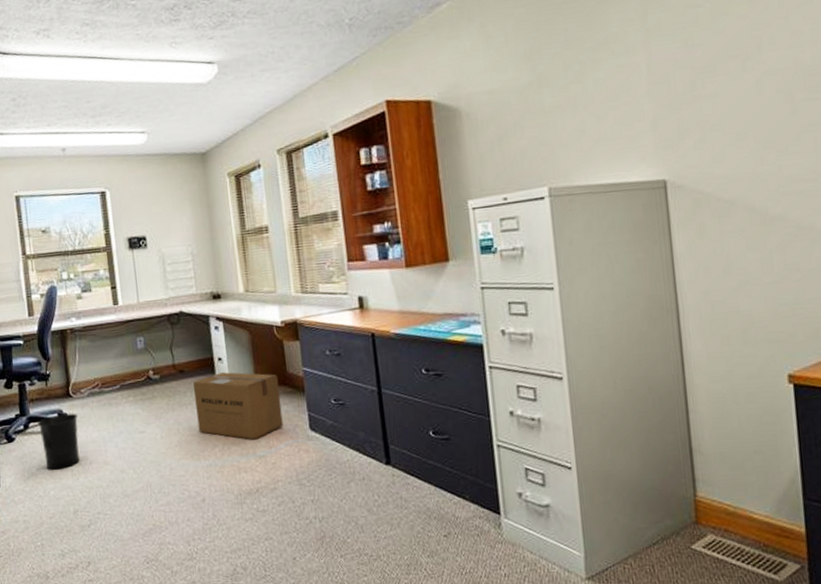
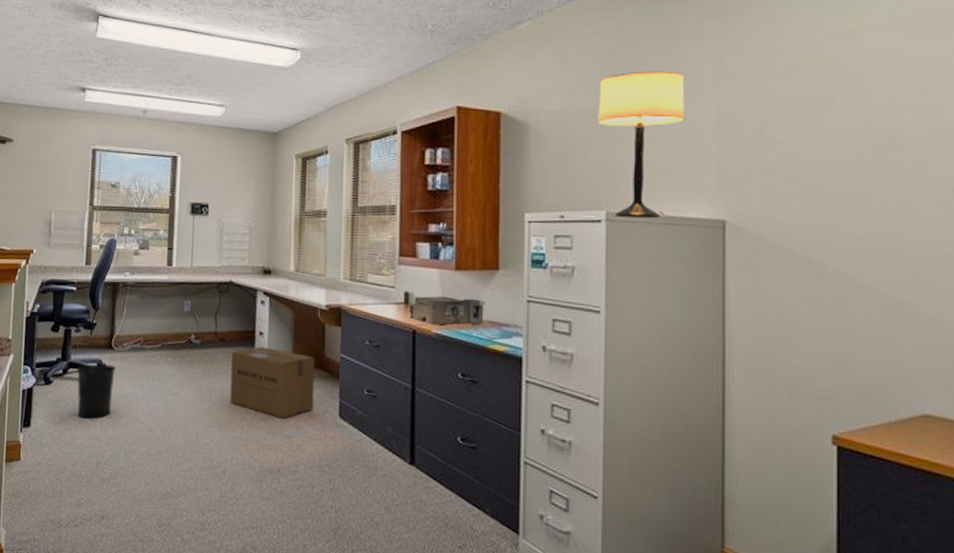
printer: none [365,293,441,326] -> present [409,296,486,326]
table lamp: none [527,35,616,192] -> present [598,71,685,219]

